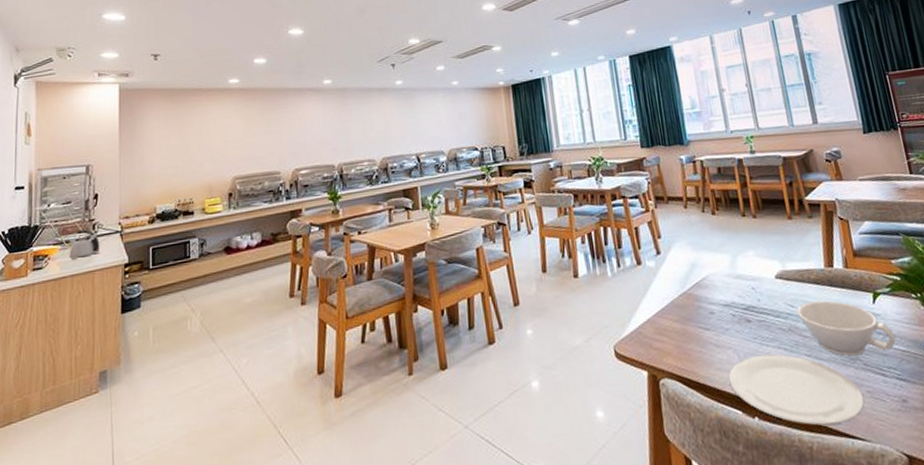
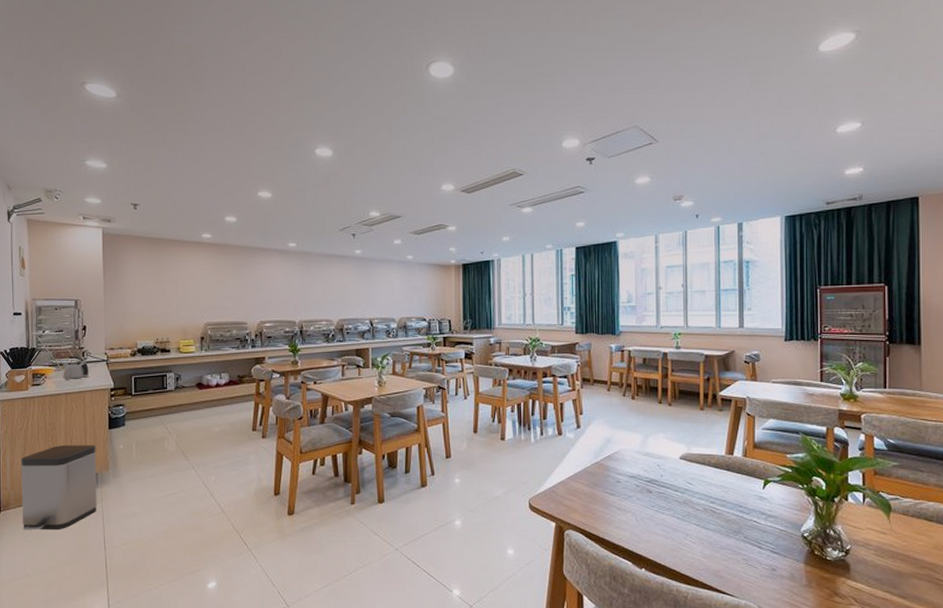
pedal bin: none [12,335,106,455] -> present [20,445,97,531]
plate: present [728,354,865,426] -> none [624,520,739,581]
cup: present [796,300,896,356] -> none [693,482,777,530]

